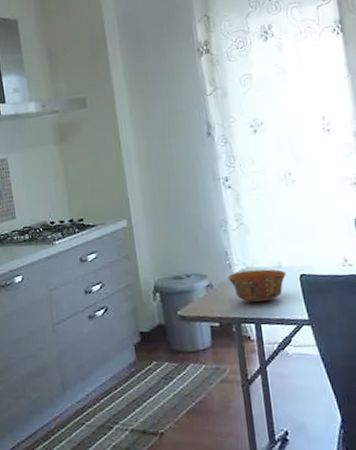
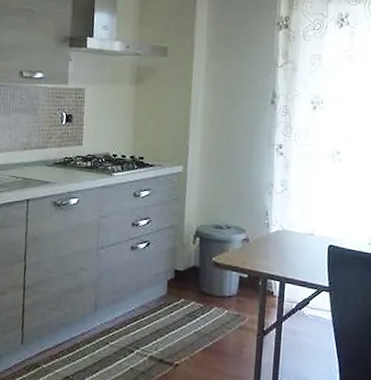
bowl: present [227,269,286,302] -> none [263,232,317,263]

